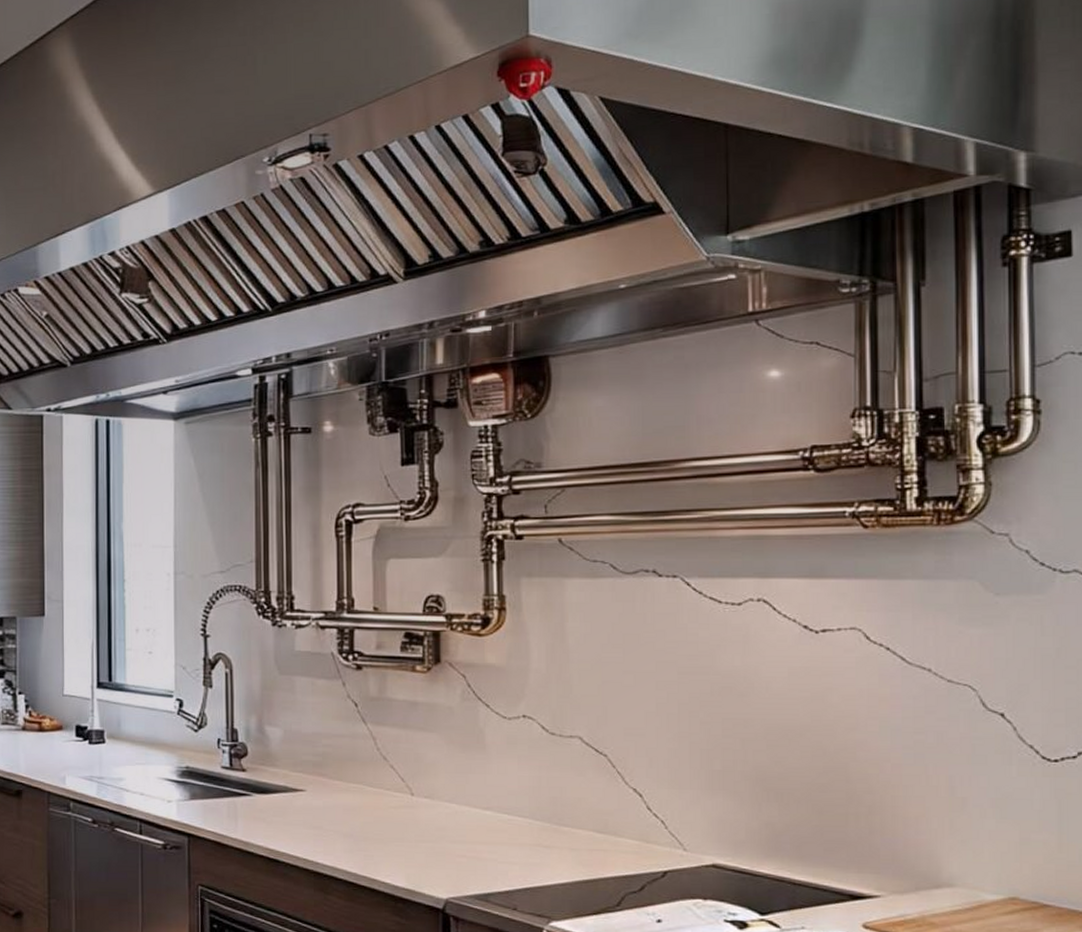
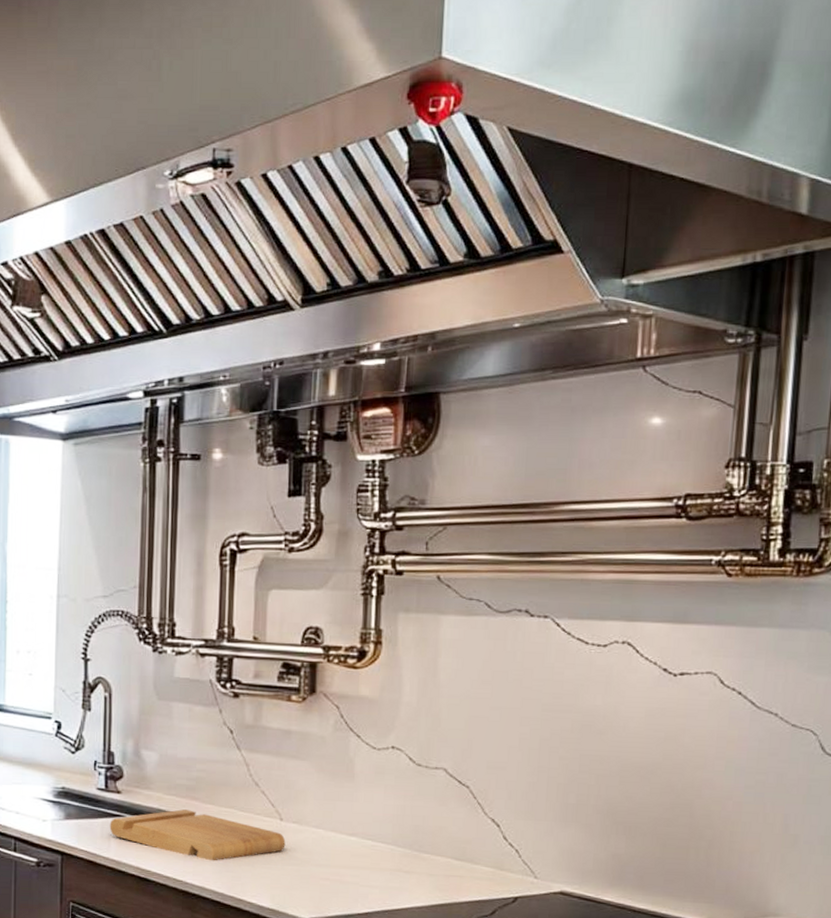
cutting board: none [236,786,418,840] -> present [109,809,286,861]

